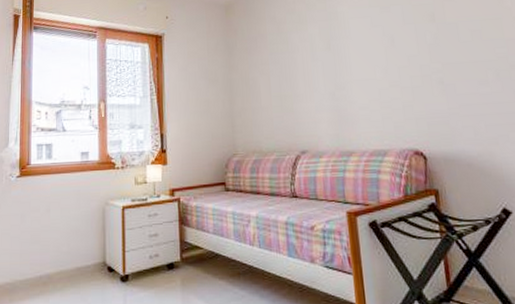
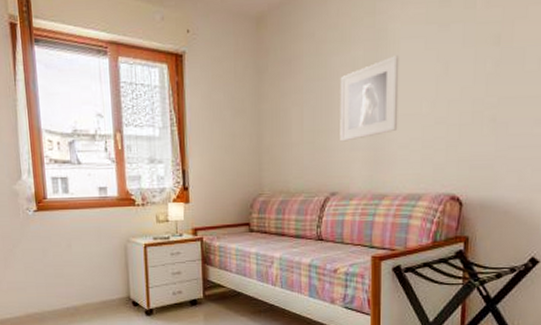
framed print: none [301,32,357,105] -> present [340,55,400,142]

